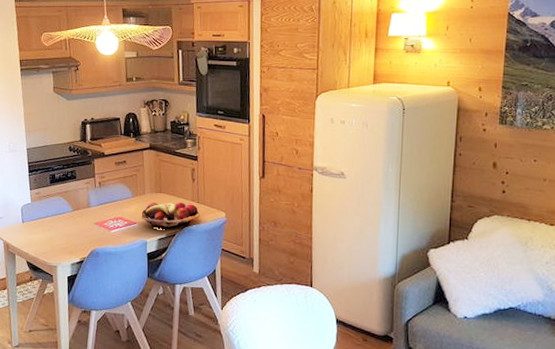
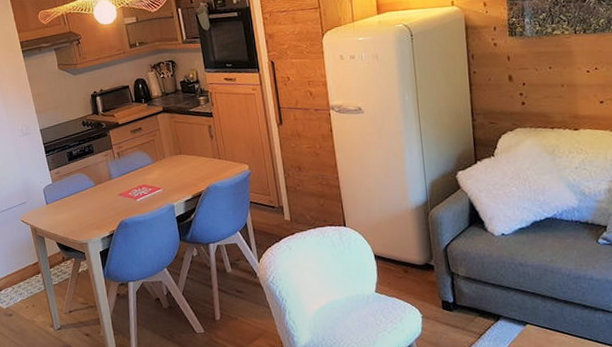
fruit basket: present [141,202,200,229] -> none [164,161,223,189]

